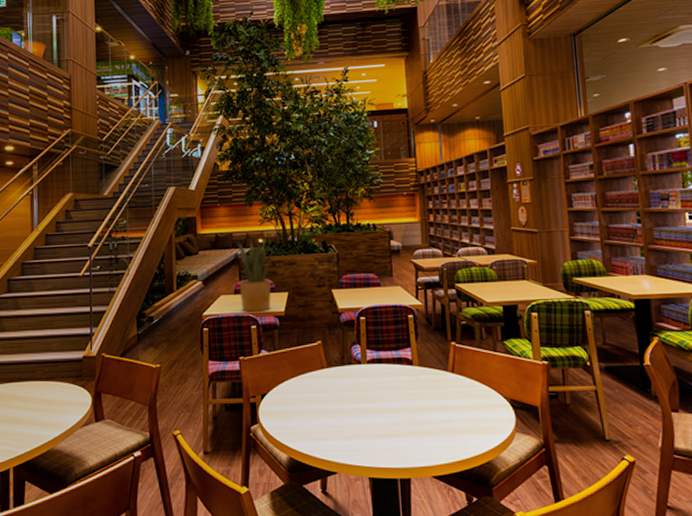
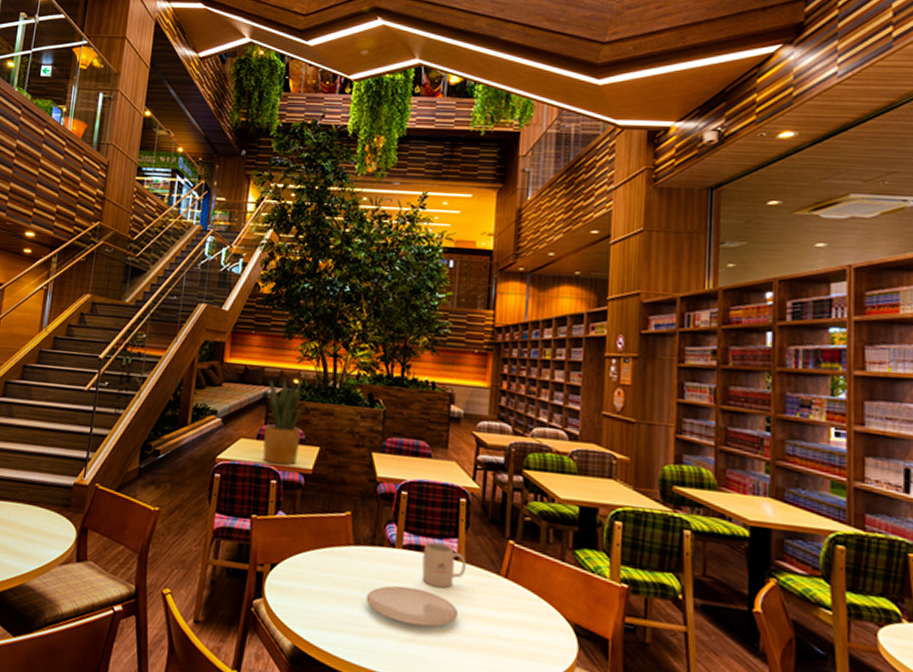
plate: none [343,393,418,423] -> present [366,585,458,627]
mug: none [384,353,420,390] -> present [421,541,466,589]

